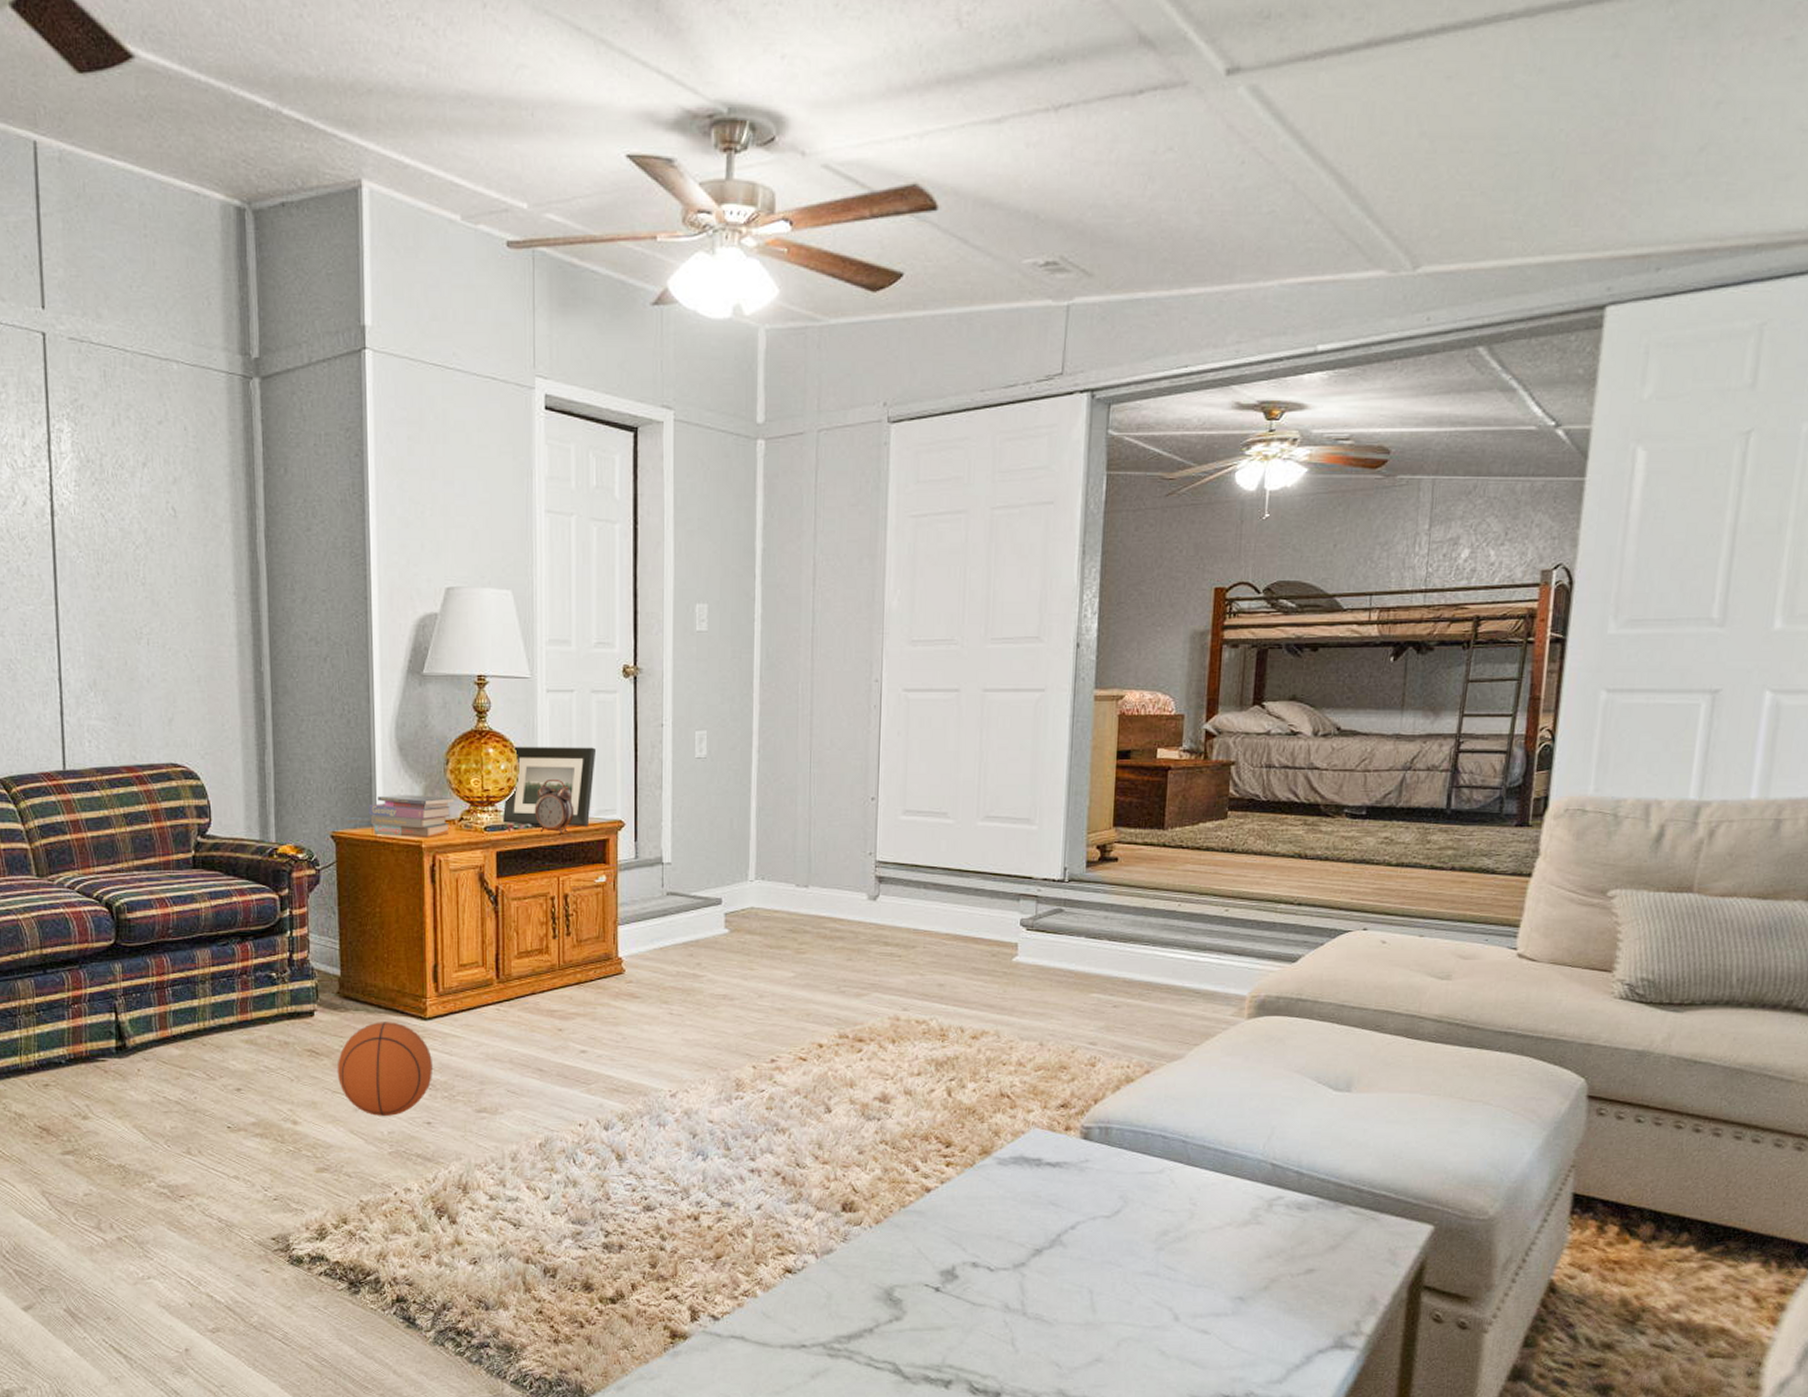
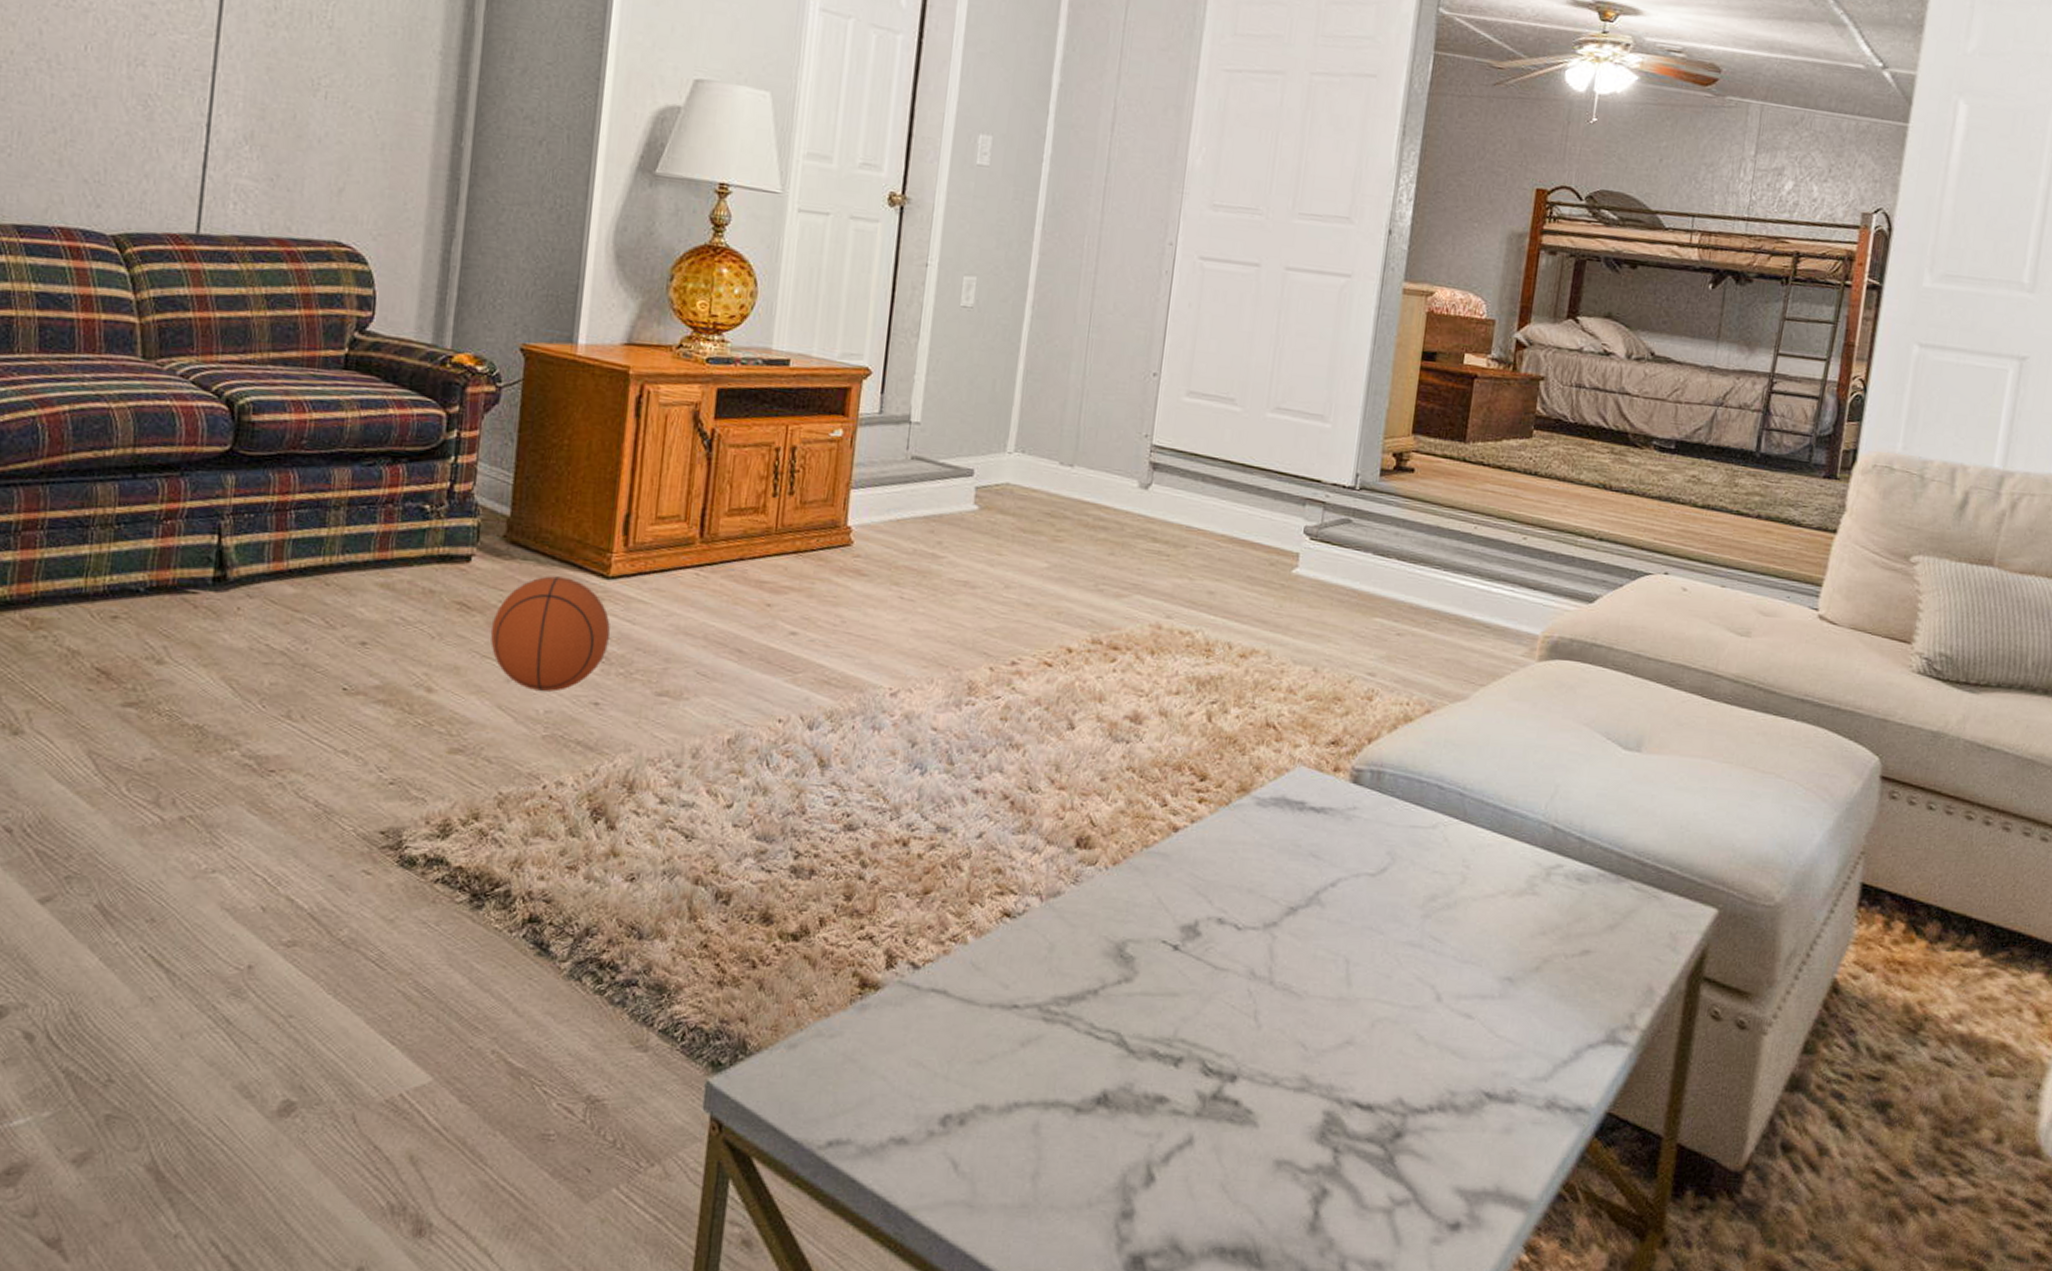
books: present [368,794,454,839] -> none [569,308,674,365]
picture frame: present [503,746,597,827] -> none [729,268,849,372]
alarm clock: present [534,778,574,834] -> none [767,311,815,377]

